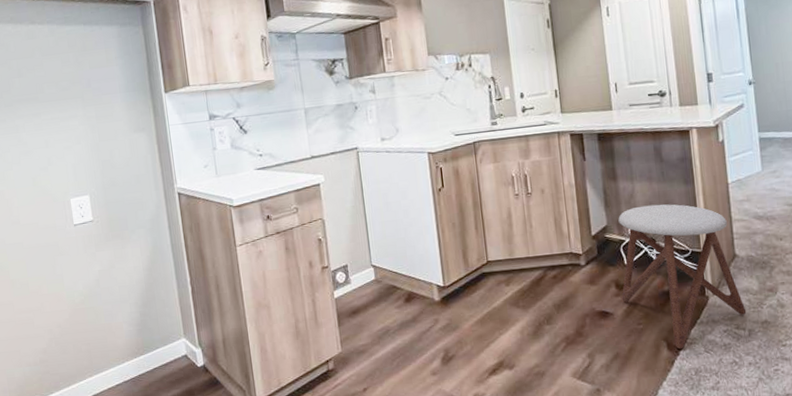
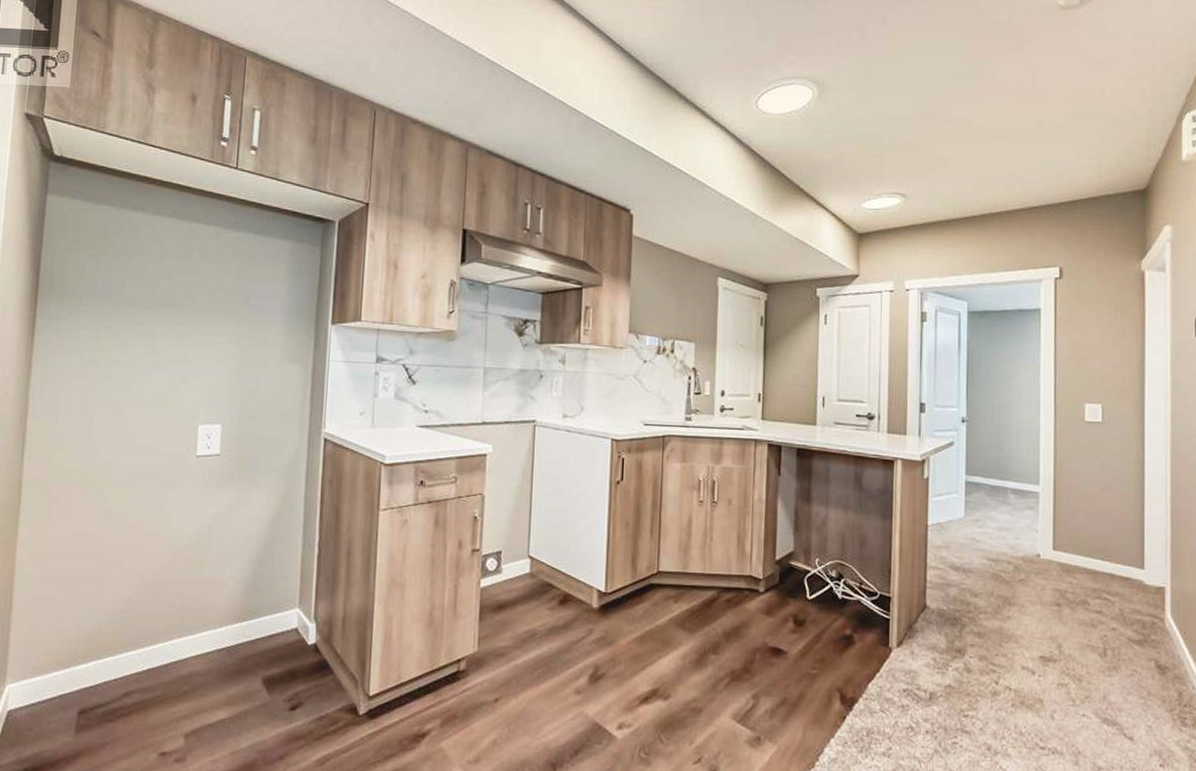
stool: present [618,204,747,349] -> none [798,535,930,704]

